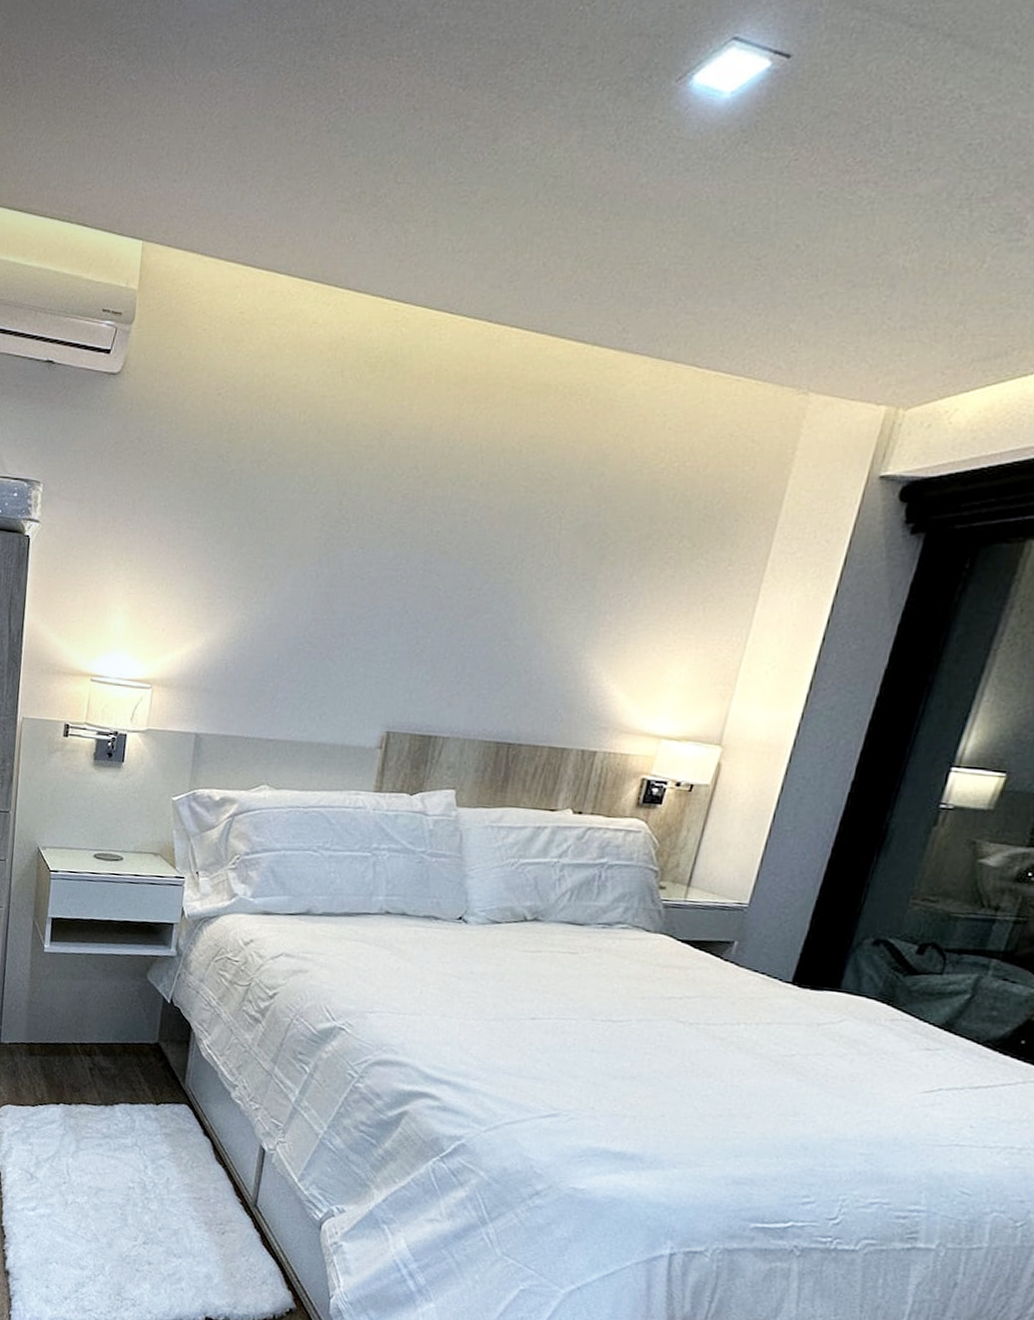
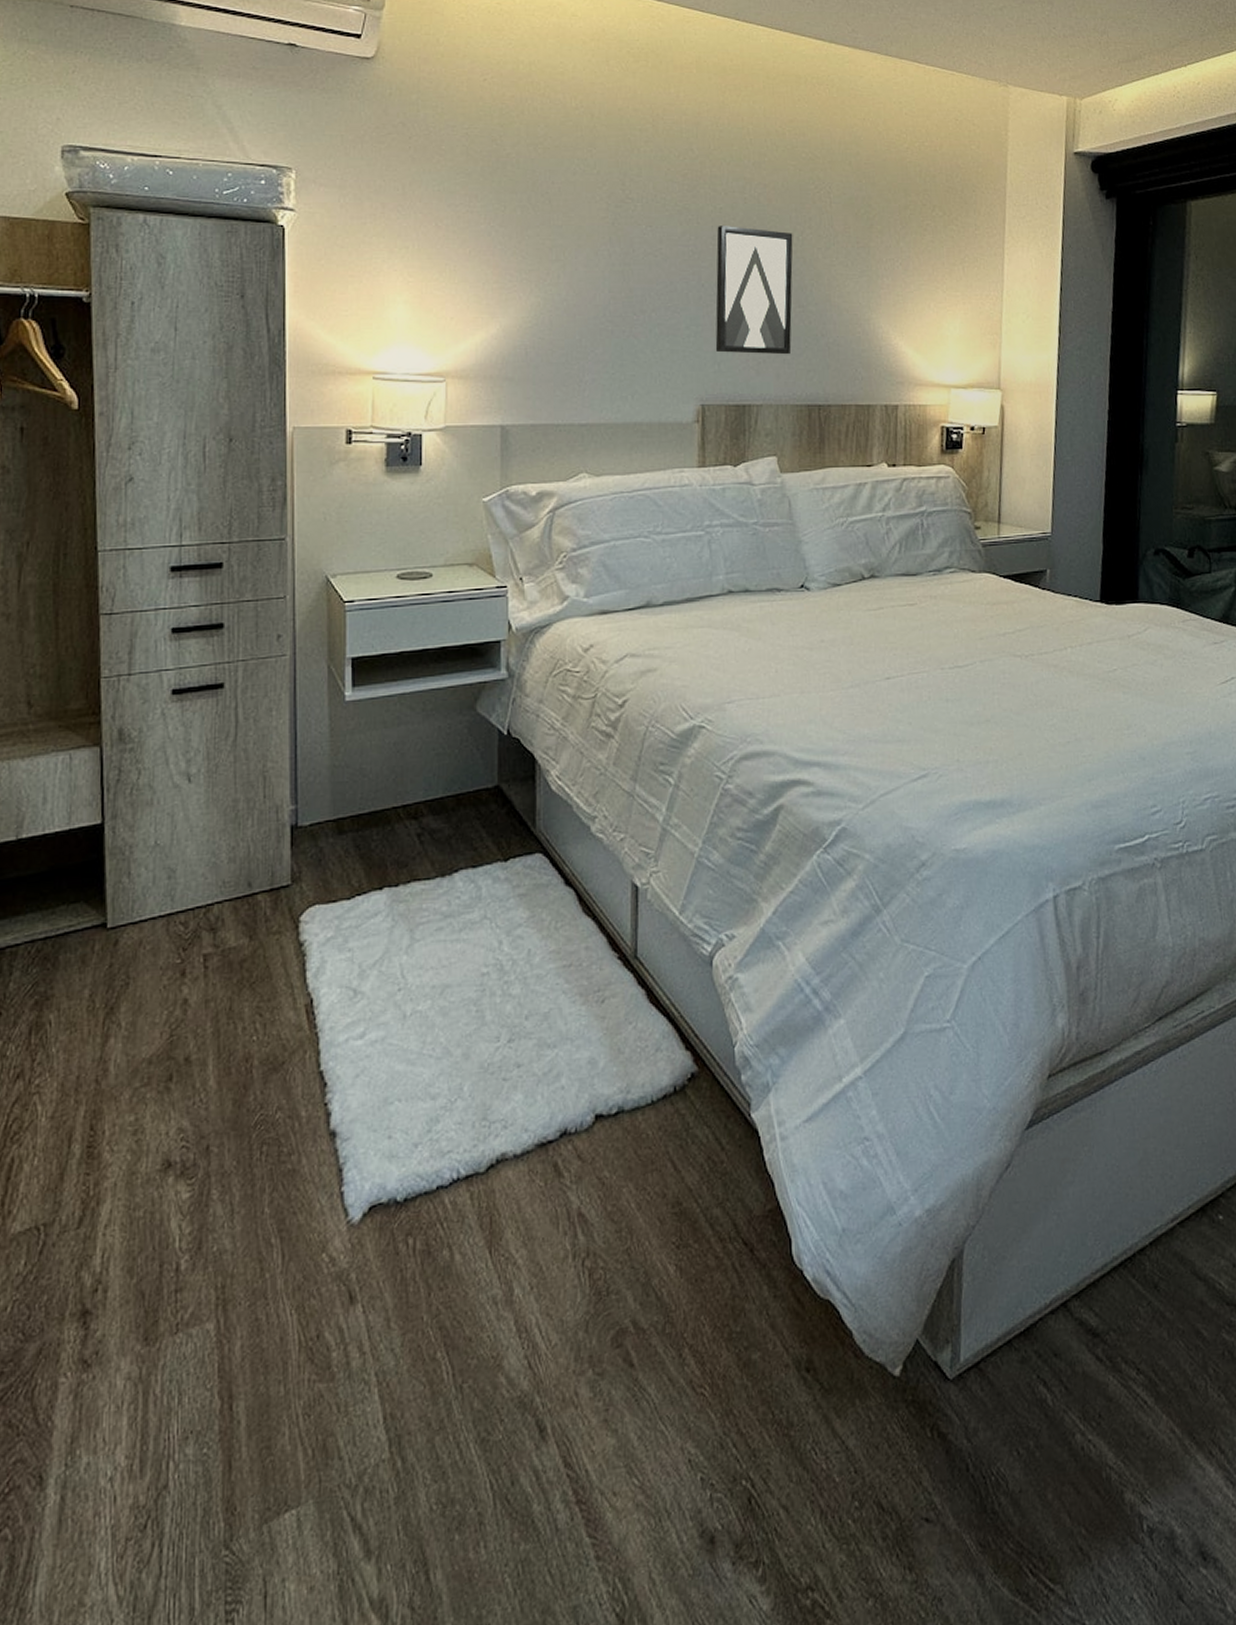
wall art: none [409,550,512,689] -> present [715,226,793,355]

